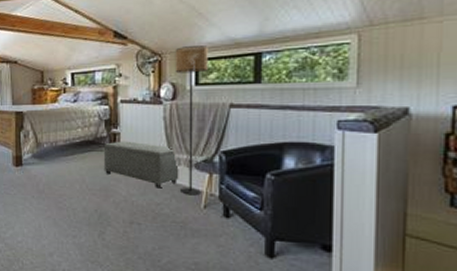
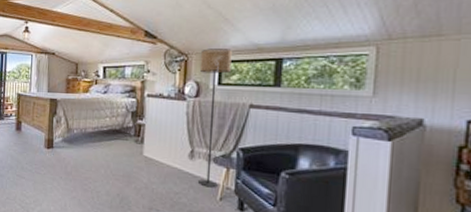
ottoman: present [103,141,179,189] -> none [127,132,199,179]

